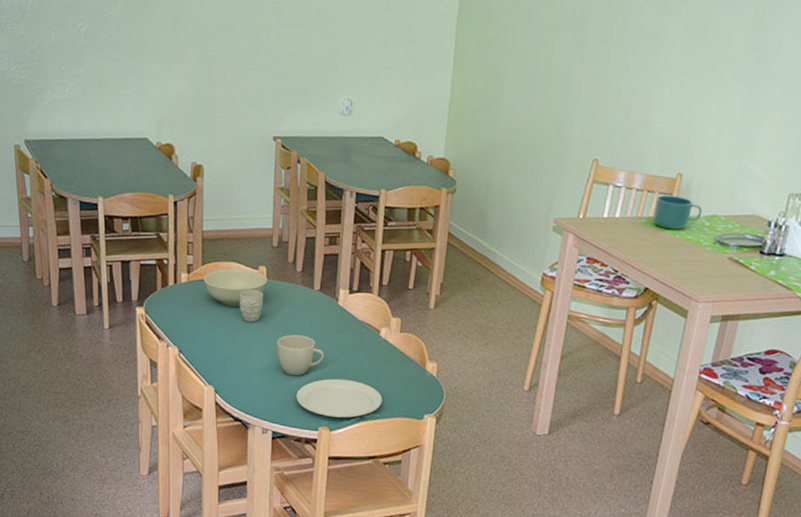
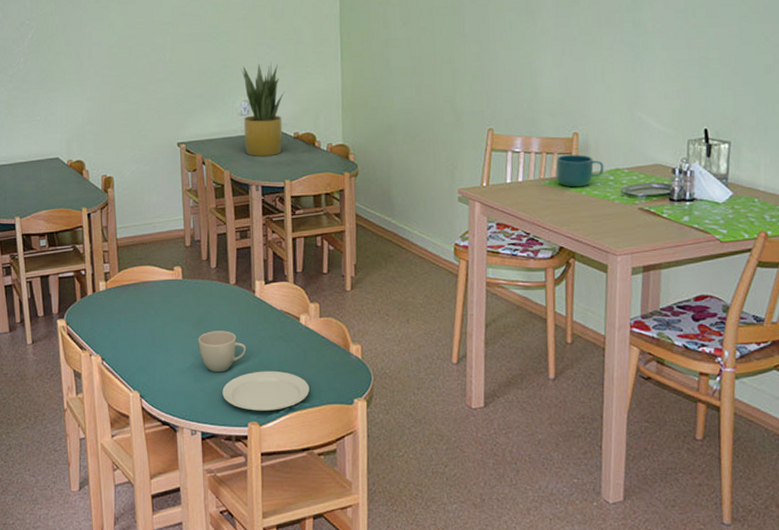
bowl: present [204,268,267,307] -> none [121,271,183,309]
cup: present [239,289,264,322] -> none [157,290,182,323]
planter: none [343,60,392,163] -> present [241,62,286,157]

